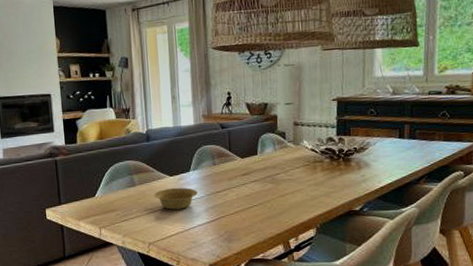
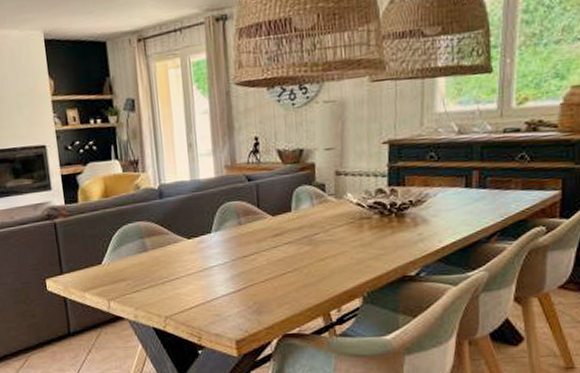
bowl: present [154,188,198,210] -> none [169,252,221,278]

